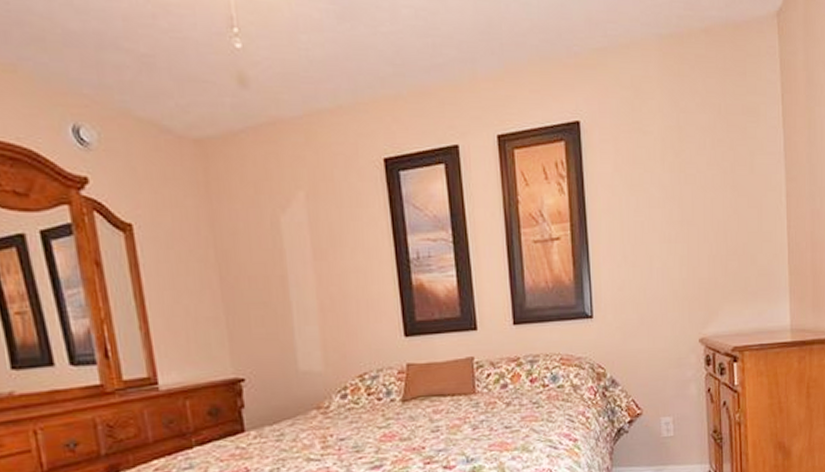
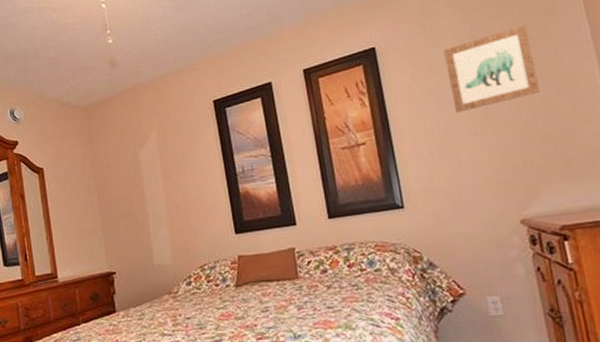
wall art: none [650,122,732,214] -> present [444,24,540,113]

